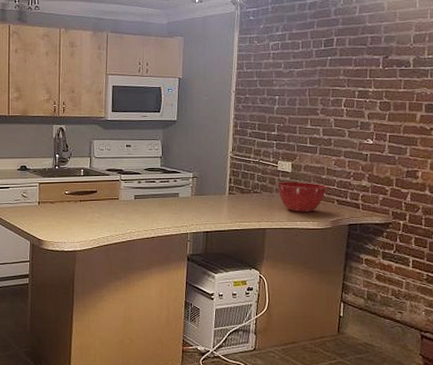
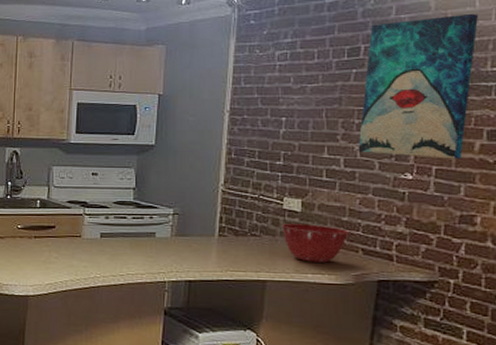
wall art: none [333,12,418,127] -> present [358,13,478,159]

